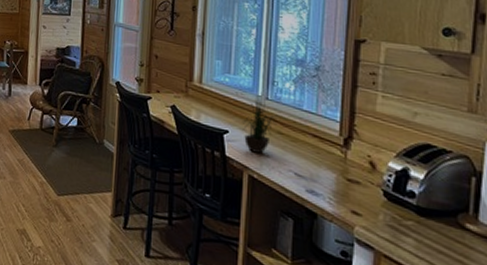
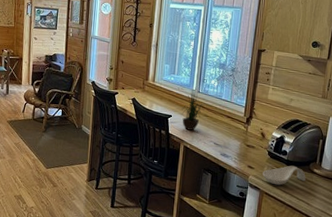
spoon rest: none [377,214,452,246] -> present [262,165,306,186]

